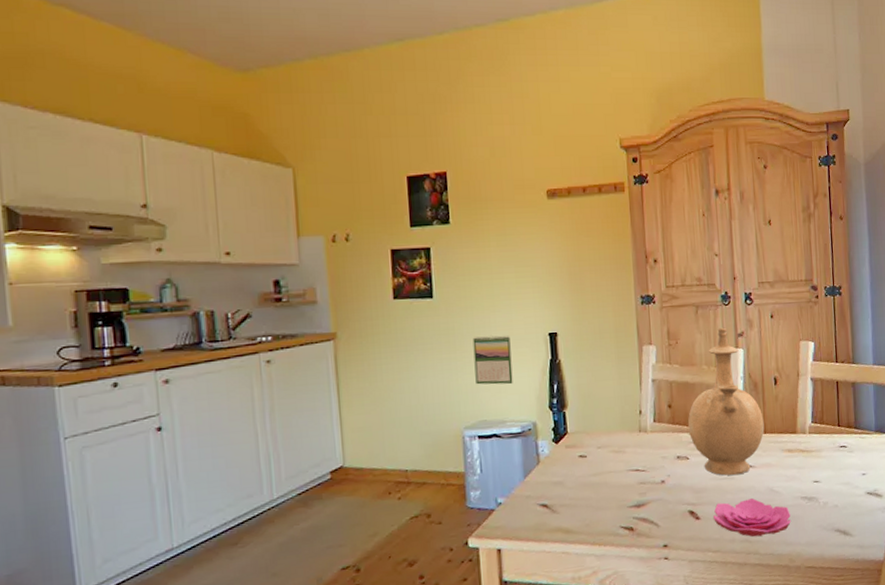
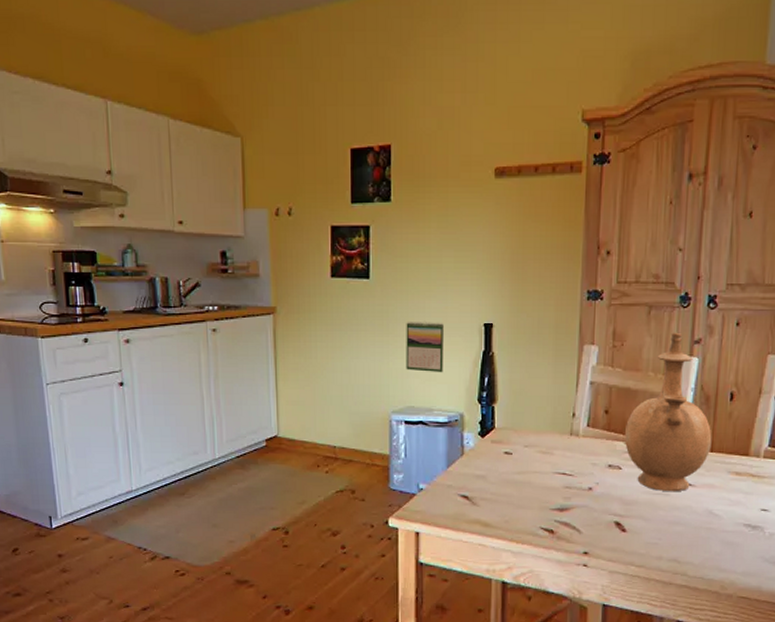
flower: present [713,498,791,537] -> none [641,518,729,558]

